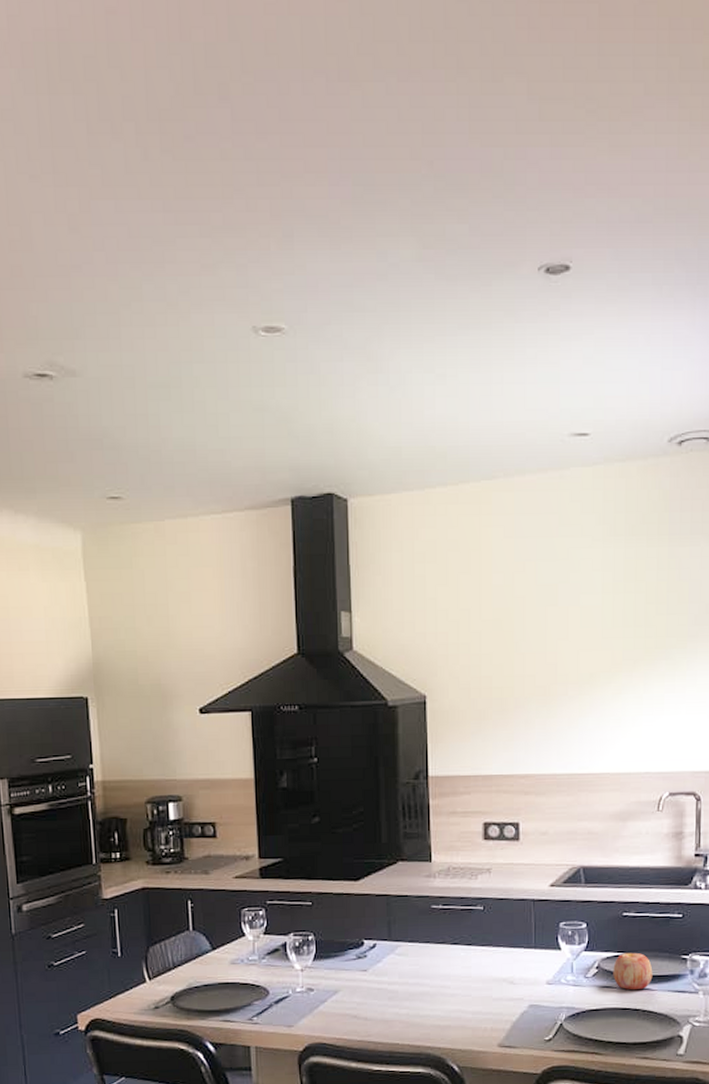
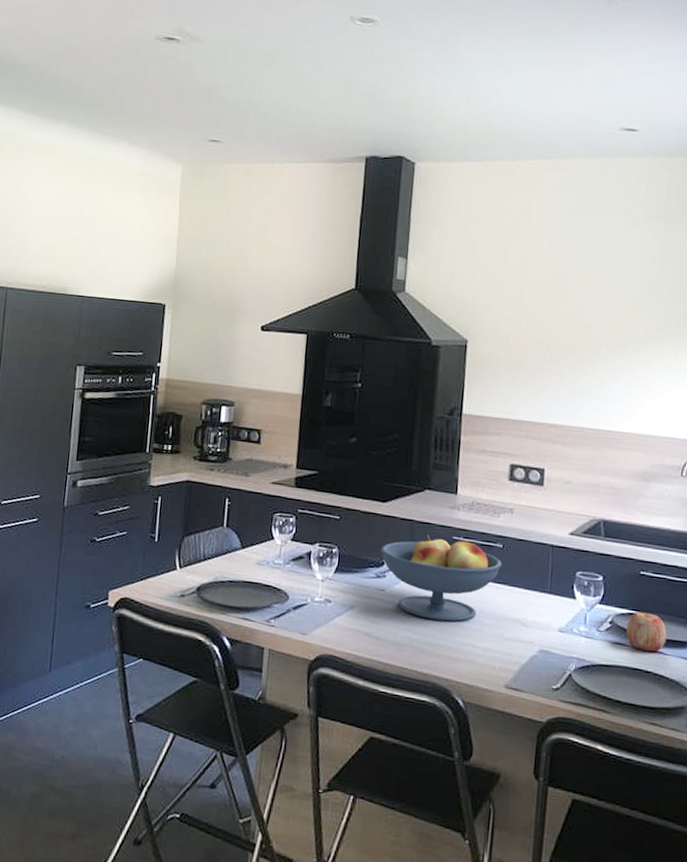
fruit bowl: none [359,907,485,992] -> present [381,534,502,622]

